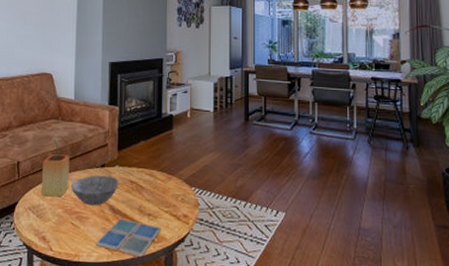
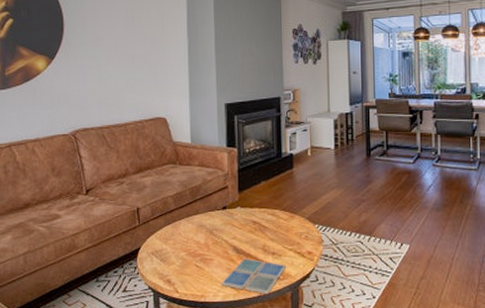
potted plant: present [42,136,70,197] -> none [163,181,191,241]
bowl: present [71,175,119,206] -> none [193,217,241,248]

